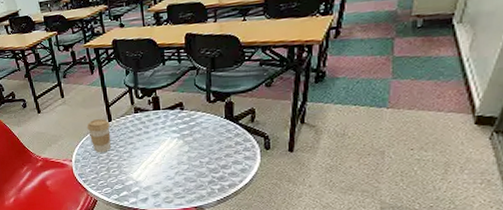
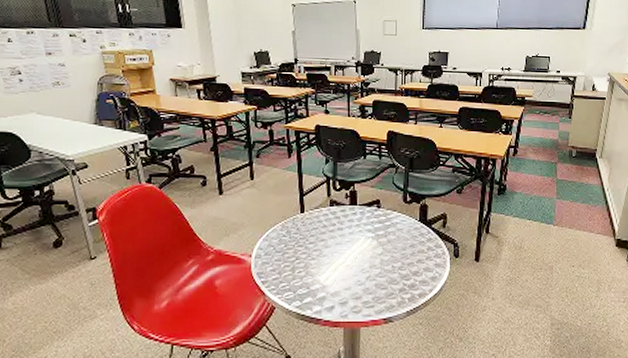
coffee cup: present [86,119,111,153] -> none [275,209,302,249]

